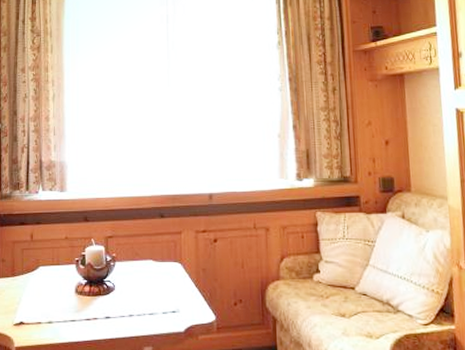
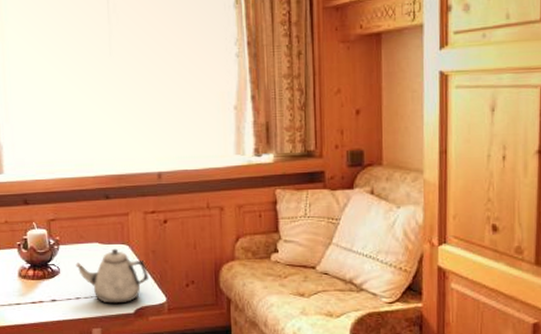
teapot: none [130,266,199,322] -> present [76,248,148,304]

